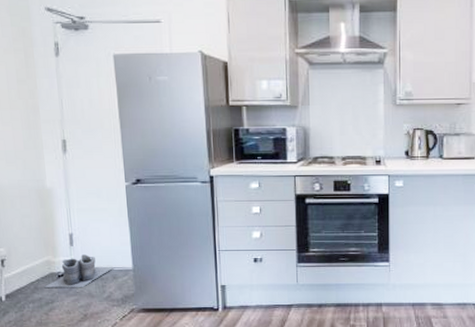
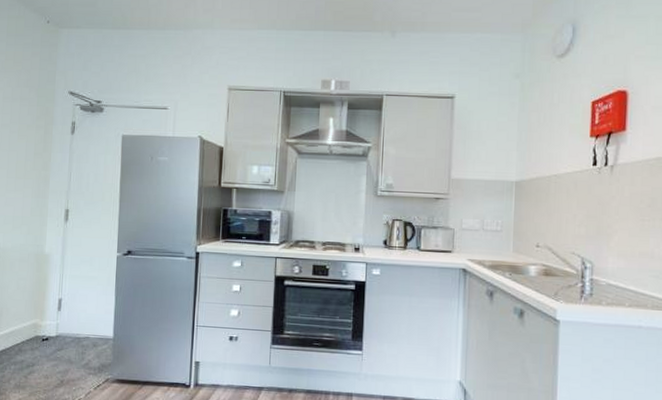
boots: present [44,254,114,287] -> none [28,320,95,353]

